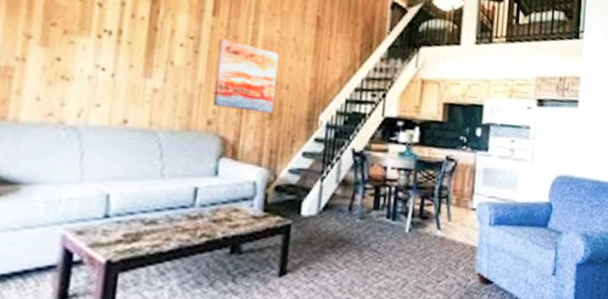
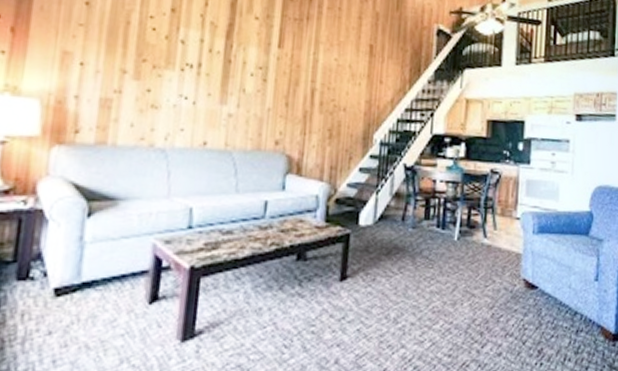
wall art: present [212,39,279,114] -> none [279,68,337,134]

